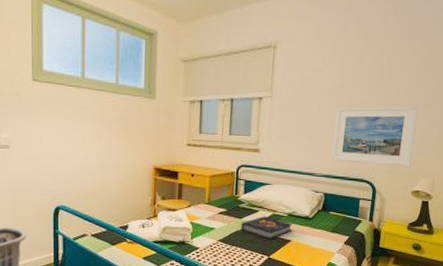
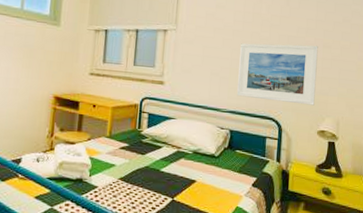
book: present [240,216,292,240] -> none [143,153,197,180]

